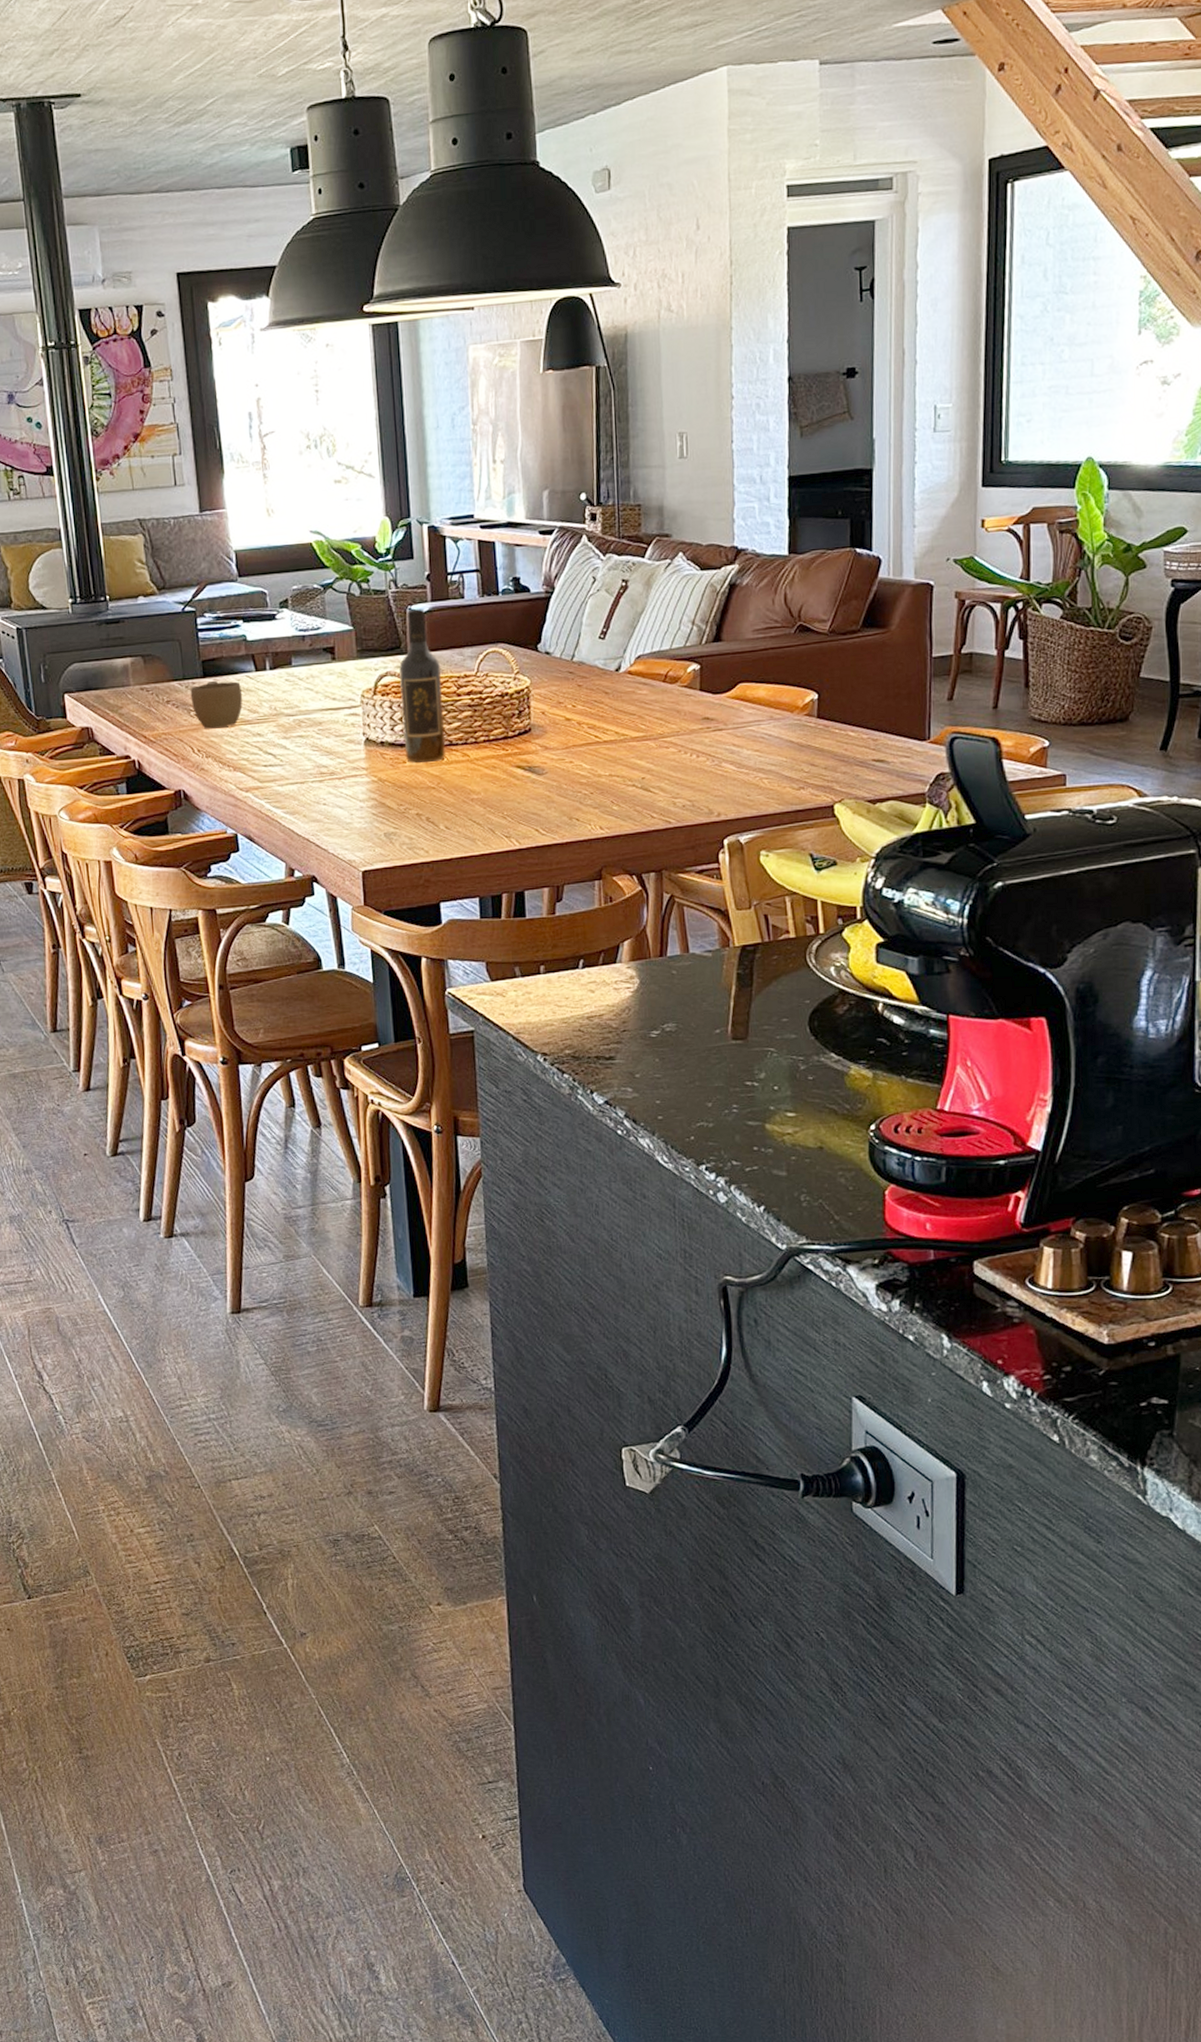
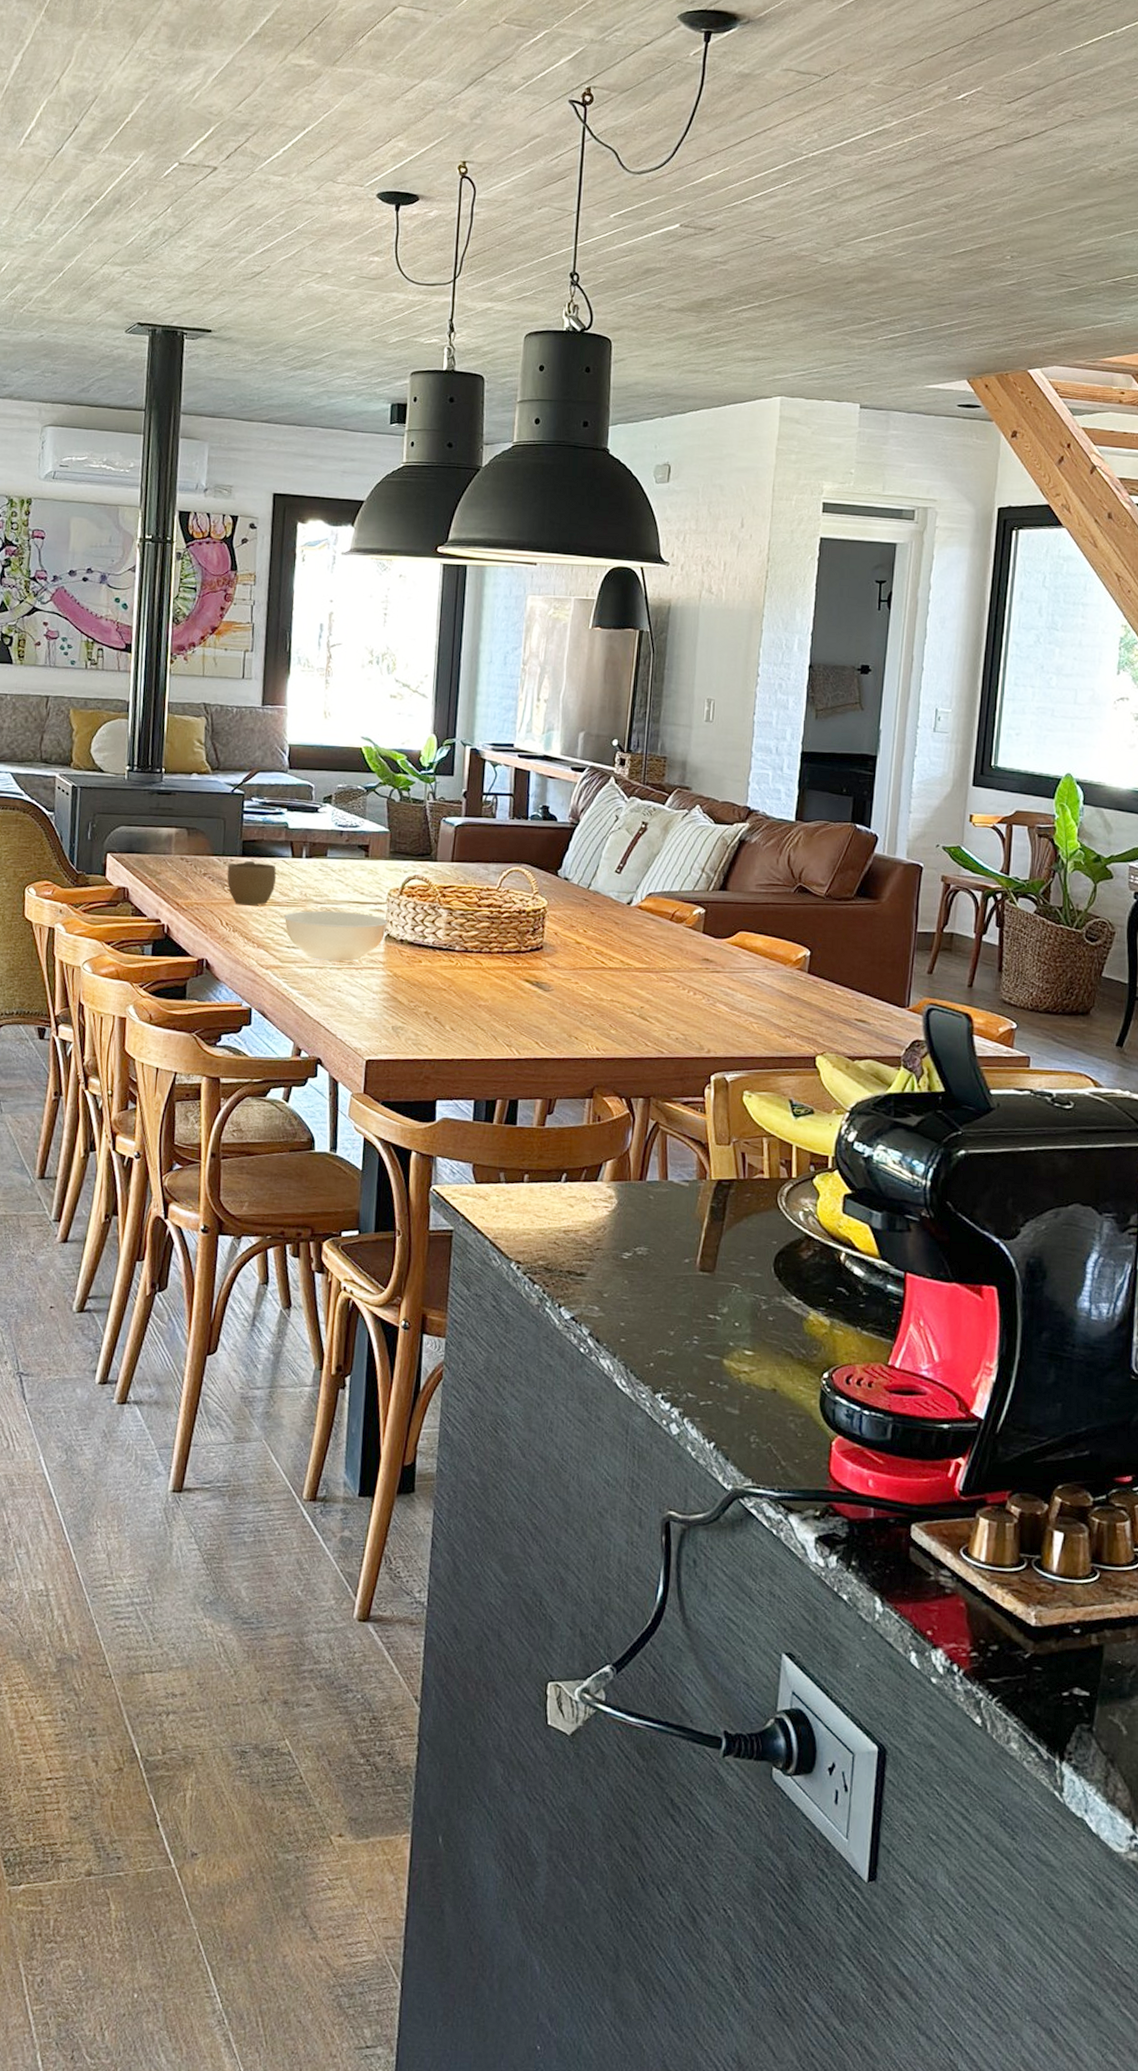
bowl: none [256,720,365,775] -> present [284,910,388,962]
wine bottle: present [399,608,446,763] -> none [421,821,466,965]

